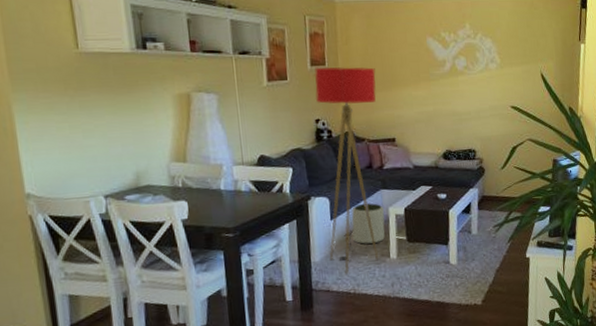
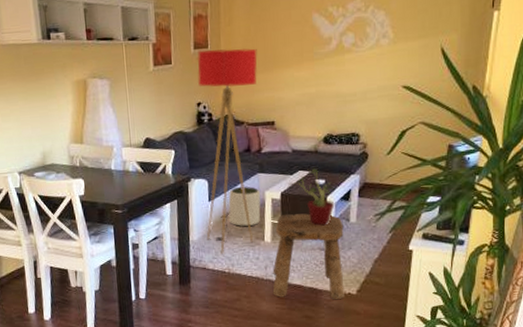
stool: none [399,228,471,315] -> present [272,213,345,299]
potted plant: none [410,183,457,240] -> present [287,168,335,226]

